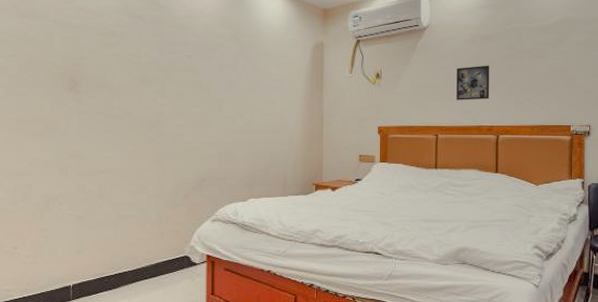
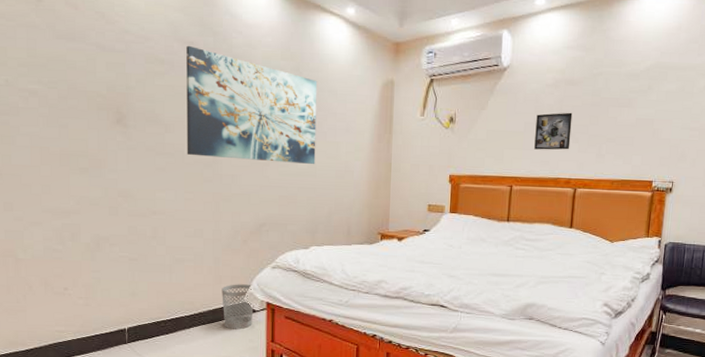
wall art: none [133,18,254,122] -> present [186,45,317,165]
wastebasket: none [164,238,194,283] -> present [222,284,254,330]

